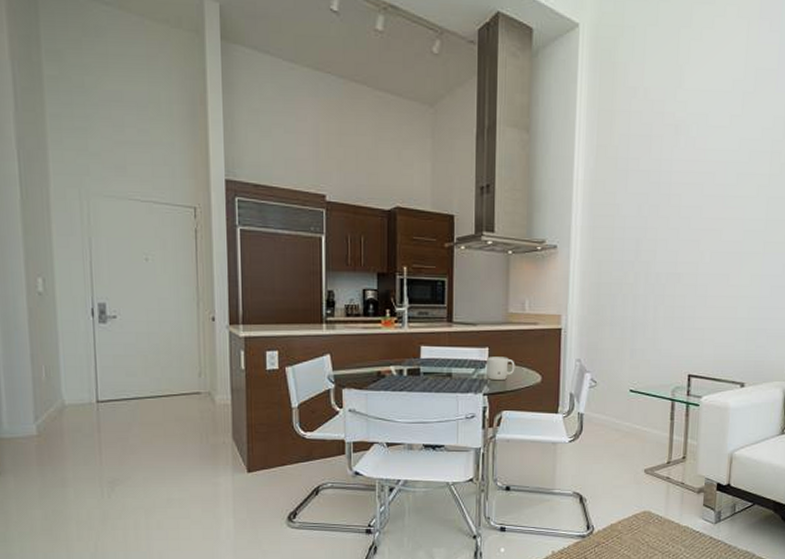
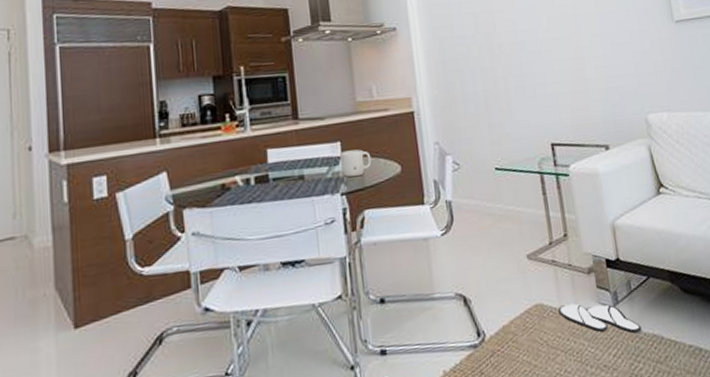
slippers: none [664,516,736,547] -> present [559,303,642,333]

